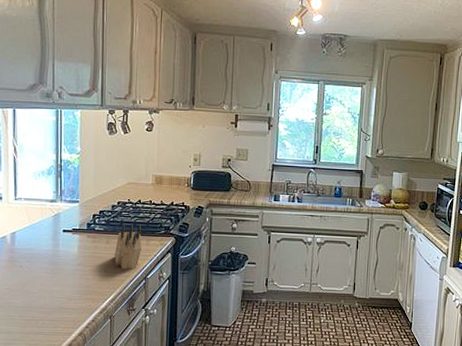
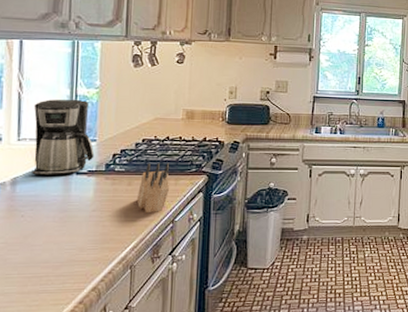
coffee maker: none [26,163,78,232] -> present [32,99,95,175]

